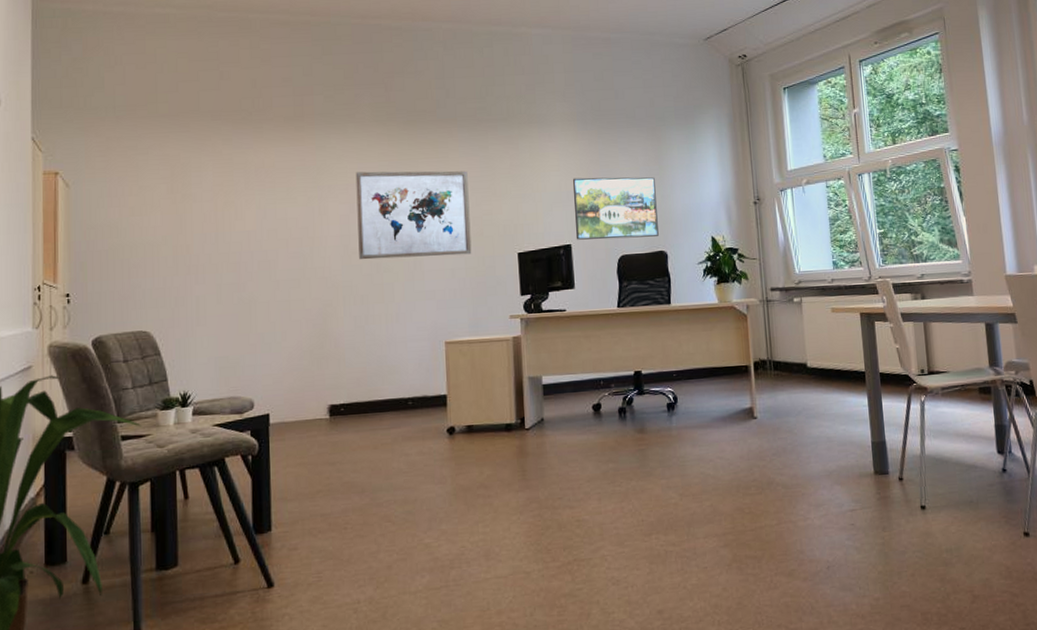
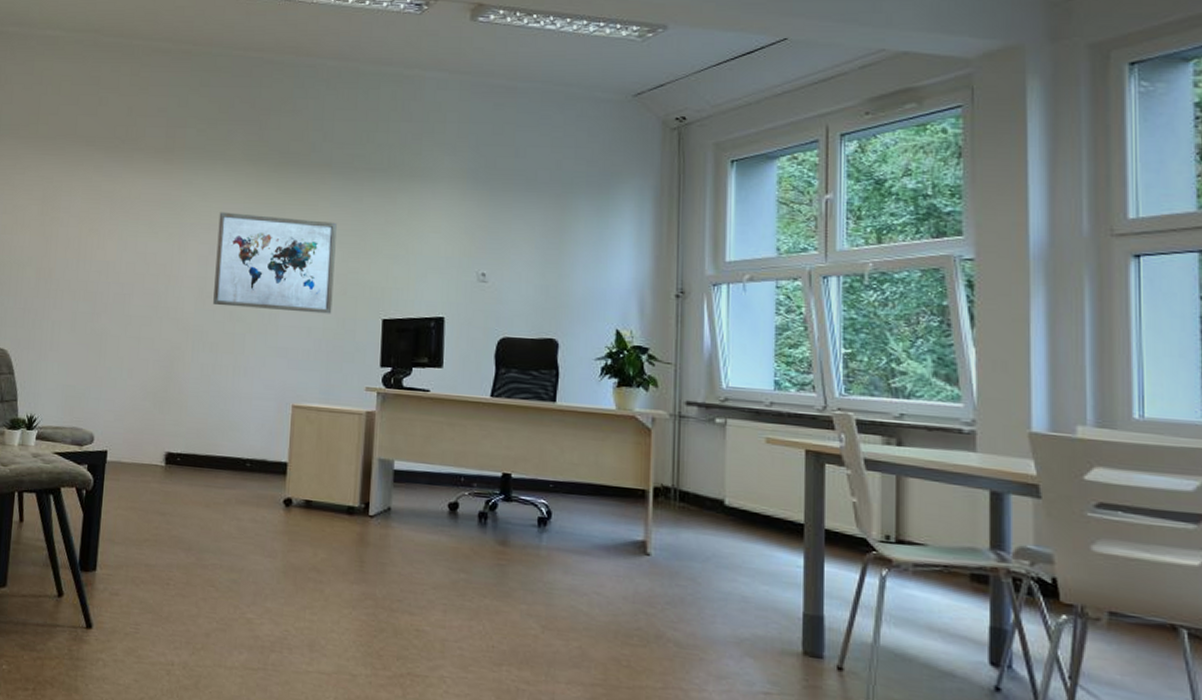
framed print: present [573,177,659,240] -> none [450,243,553,321]

